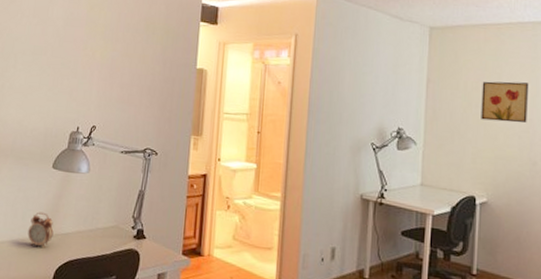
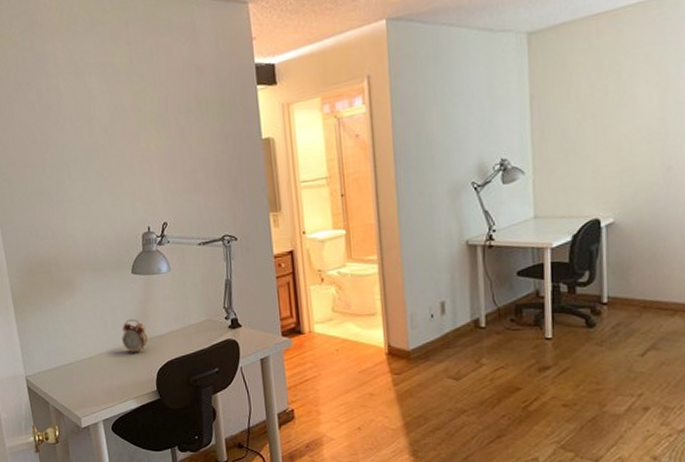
wall art: present [481,81,529,123] -> none [598,75,658,130]

